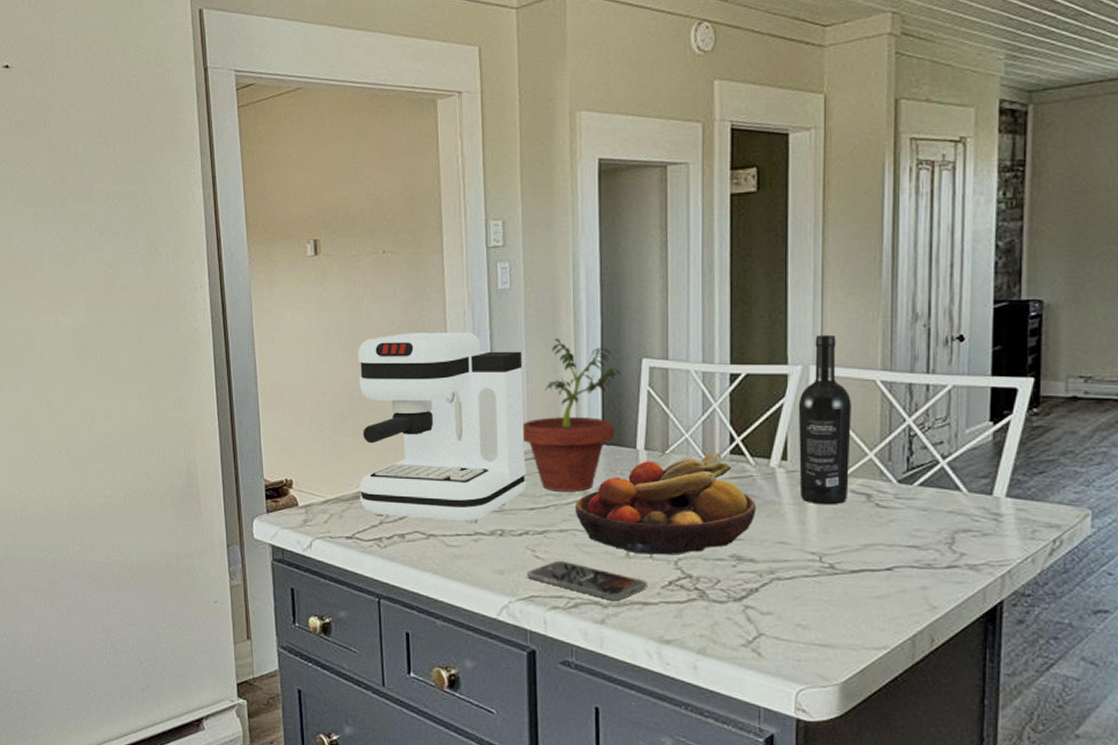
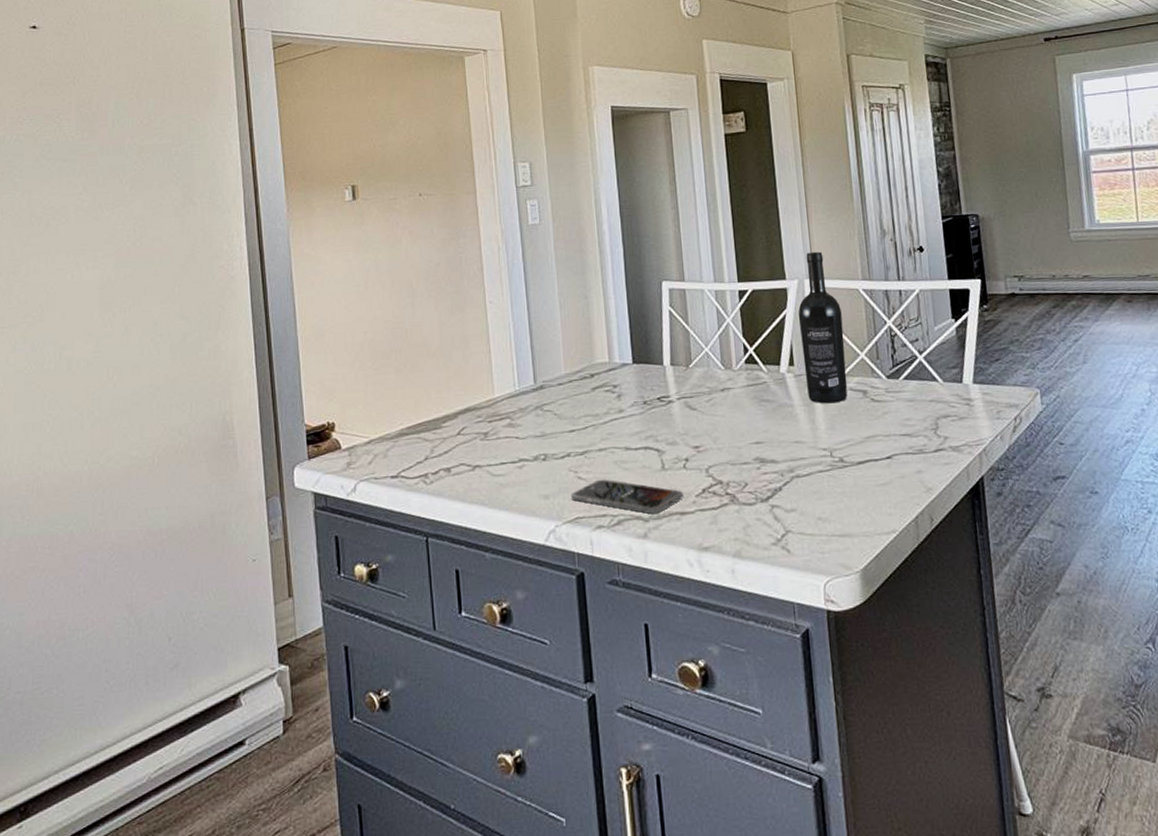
coffee maker: present [358,332,526,523] -> none [398,266,565,451]
potted plant: present [522,337,622,492] -> none [558,266,645,412]
fruit bowl: present [574,453,756,555] -> none [611,363,772,466]

